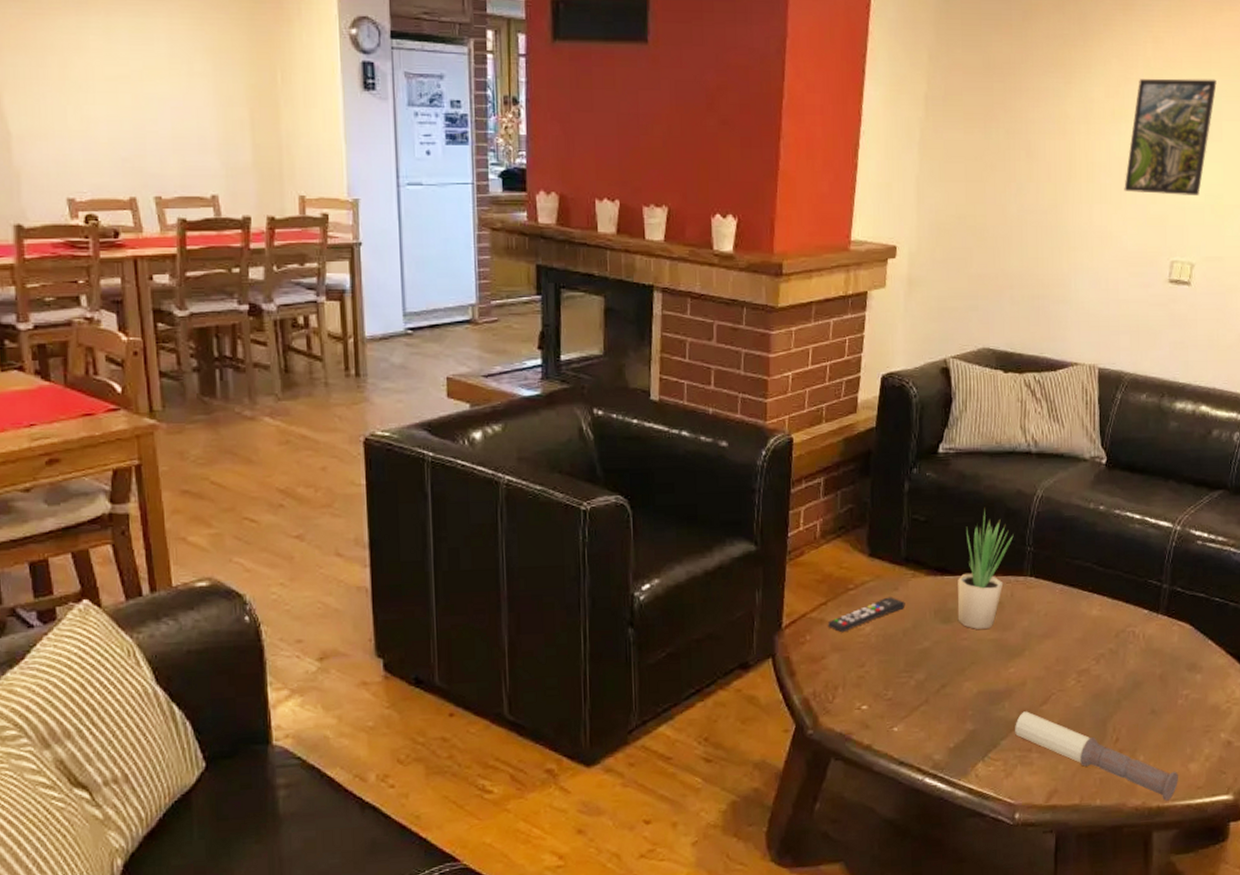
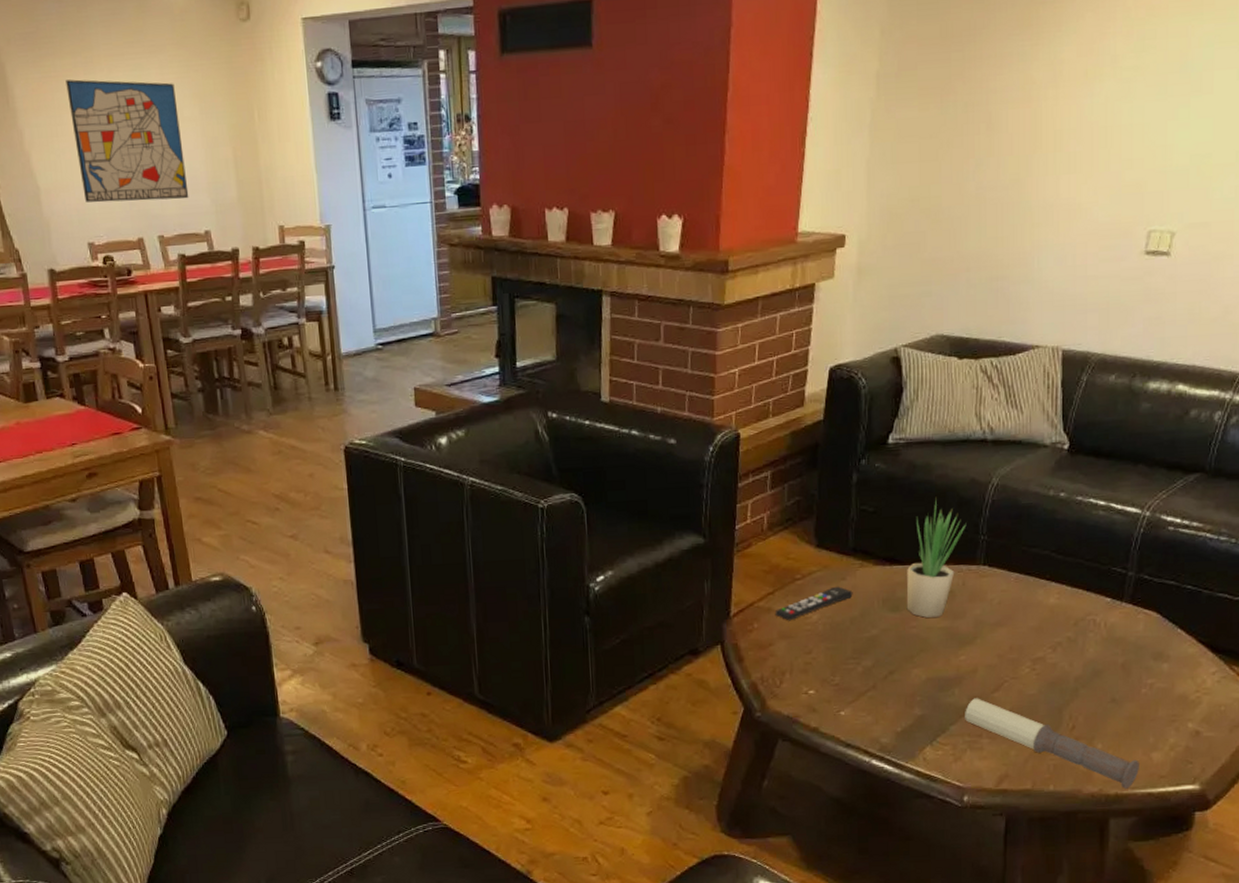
wall art: none [52,19,195,159] -> present [66,79,189,203]
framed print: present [1124,78,1217,195] -> none [1096,24,1209,159]

